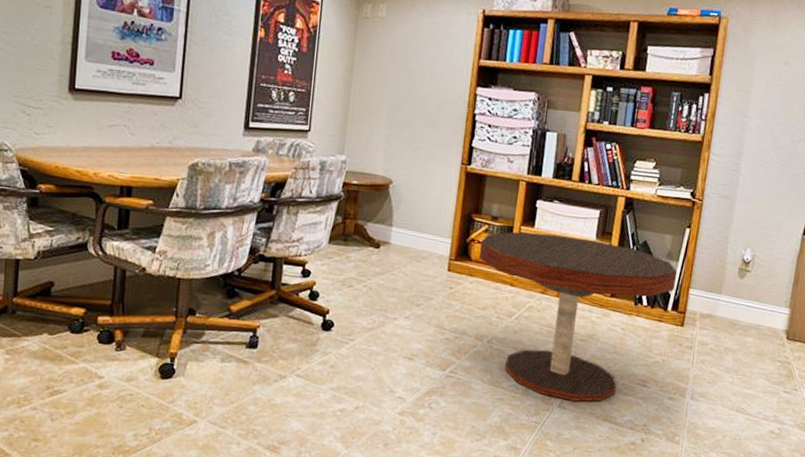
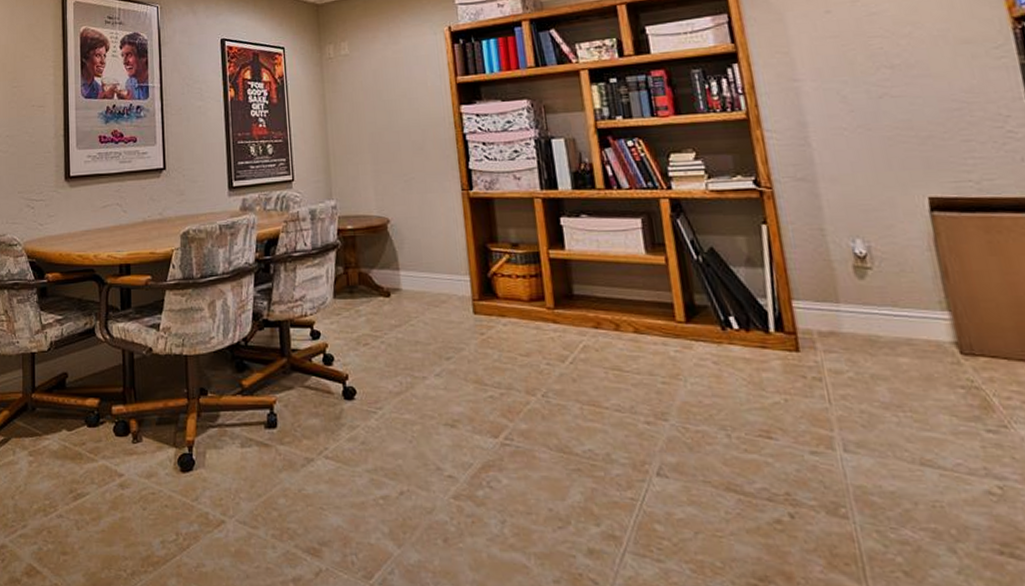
coffee table: present [478,231,678,402] -> none [504,254,771,466]

